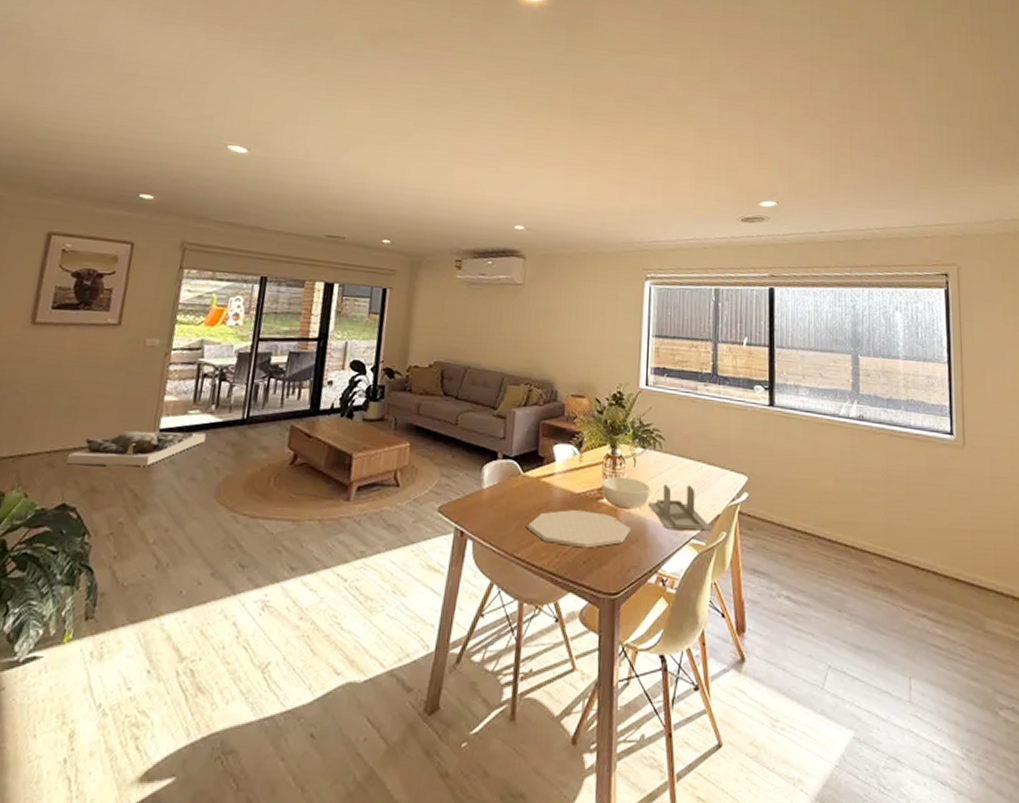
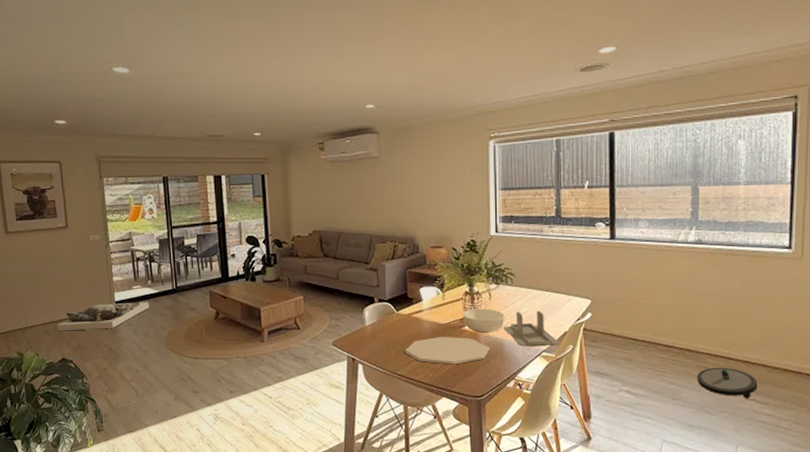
robot vacuum: none [863,571,929,614] -> present [697,367,758,399]

